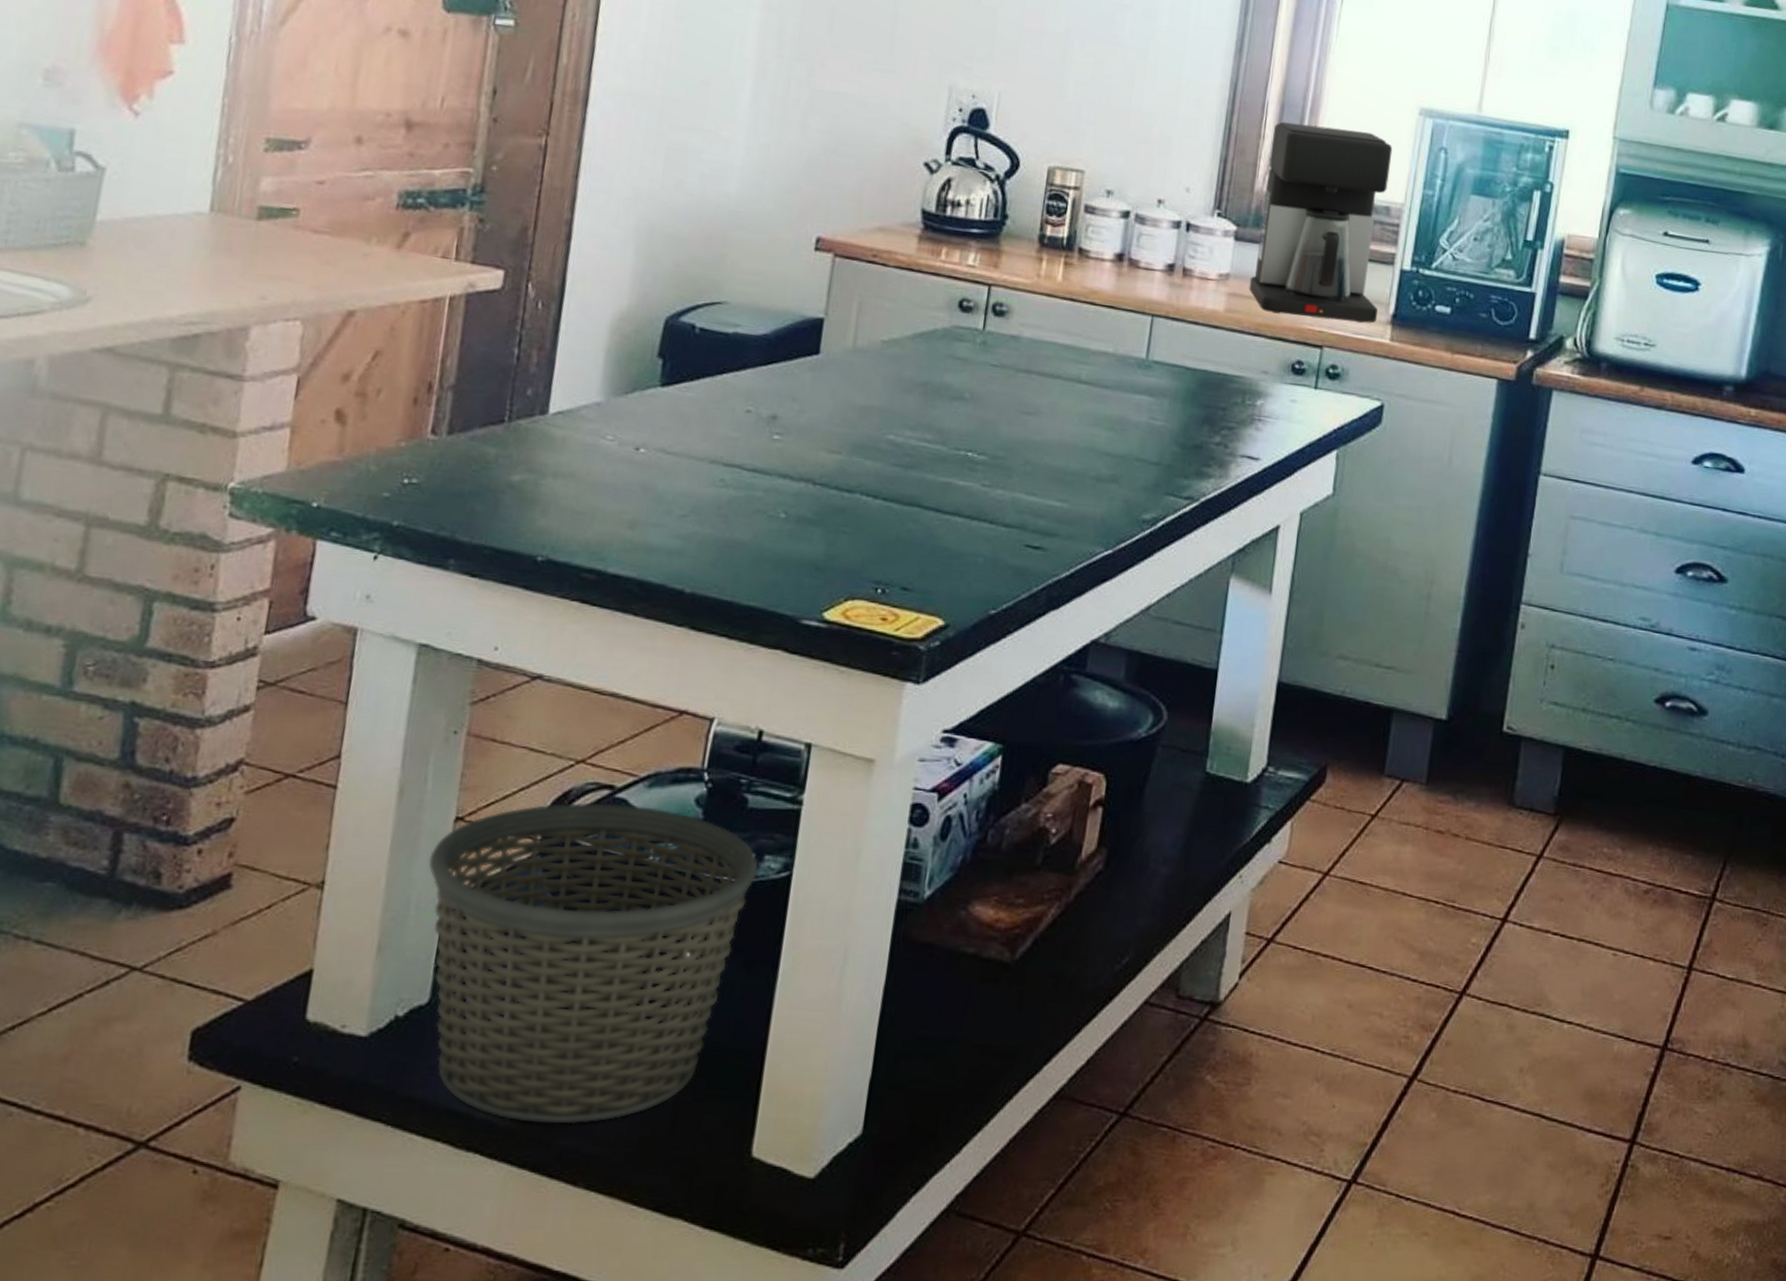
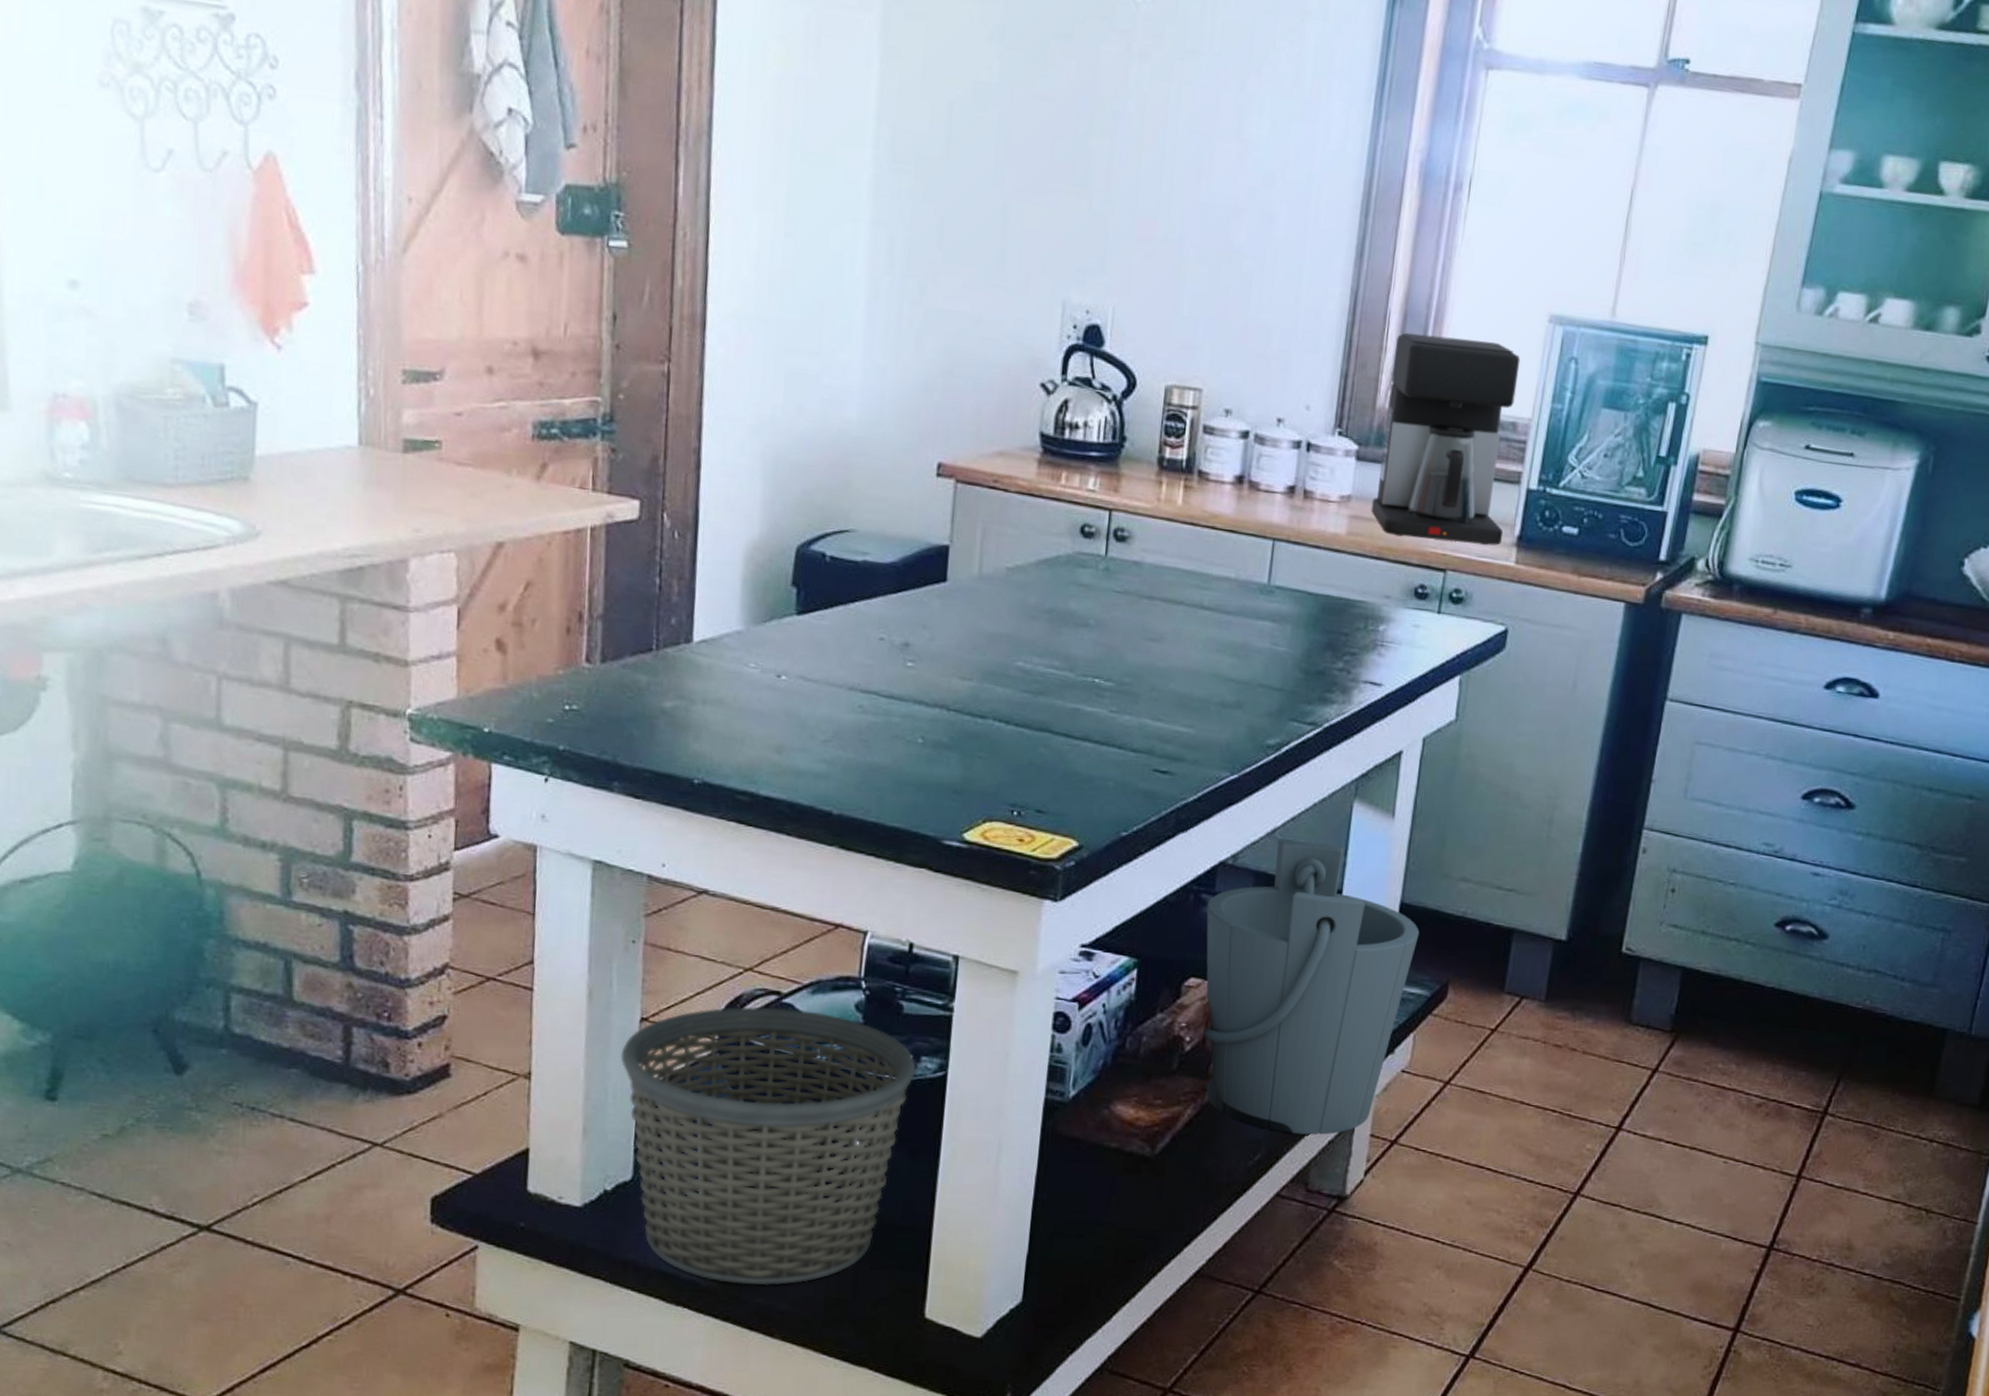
bucket: none [1067,617,1297,935] -> present [1201,840,1420,1136]

